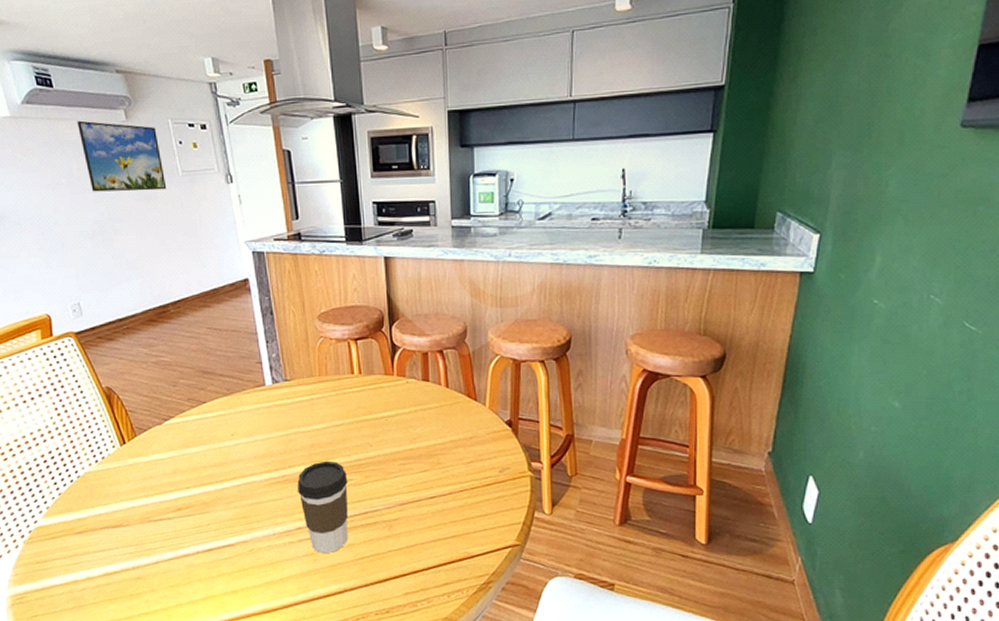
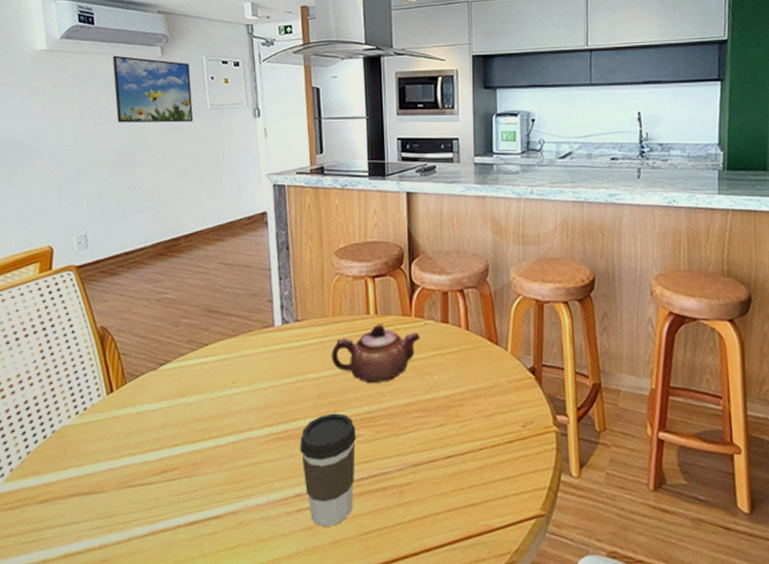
teapot: none [320,382,403,435] -> present [331,323,420,383]

